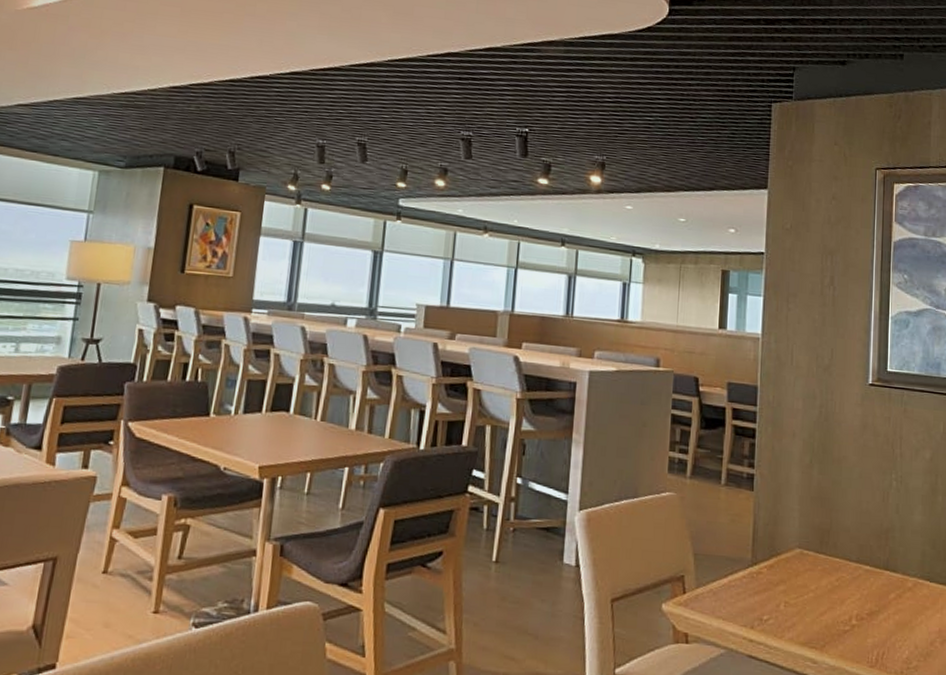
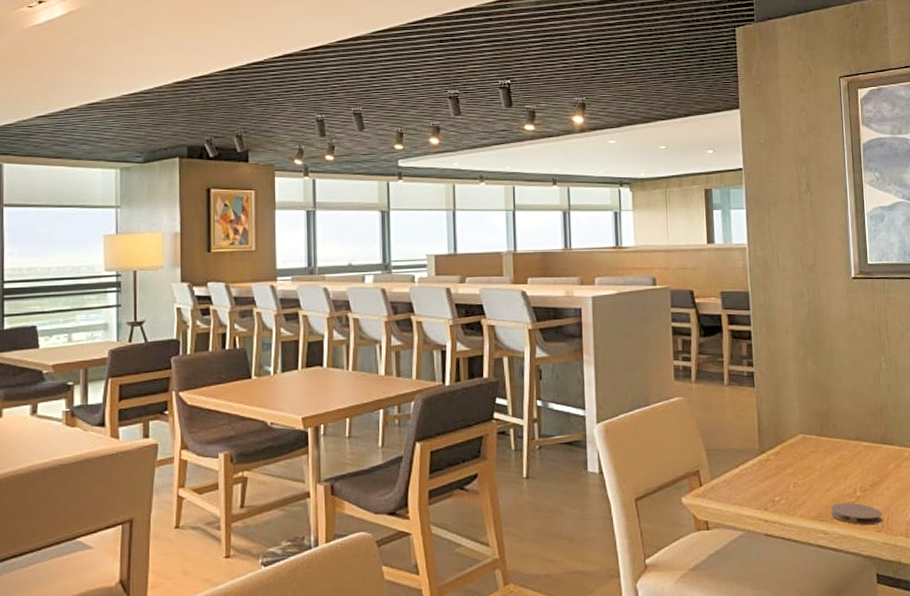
coaster: none [822,630,877,659] -> present [830,502,882,526]

